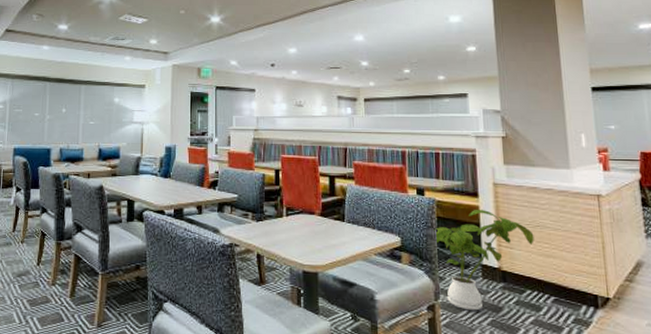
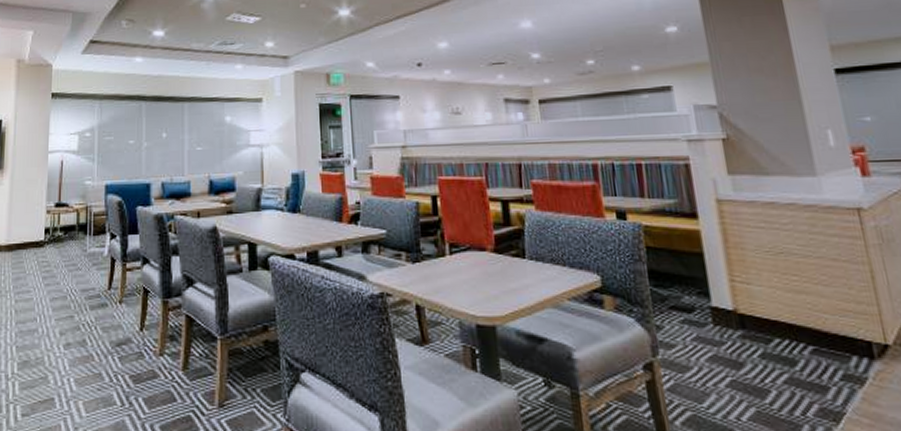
house plant: present [434,209,534,311] -> none [643,234,779,369]

